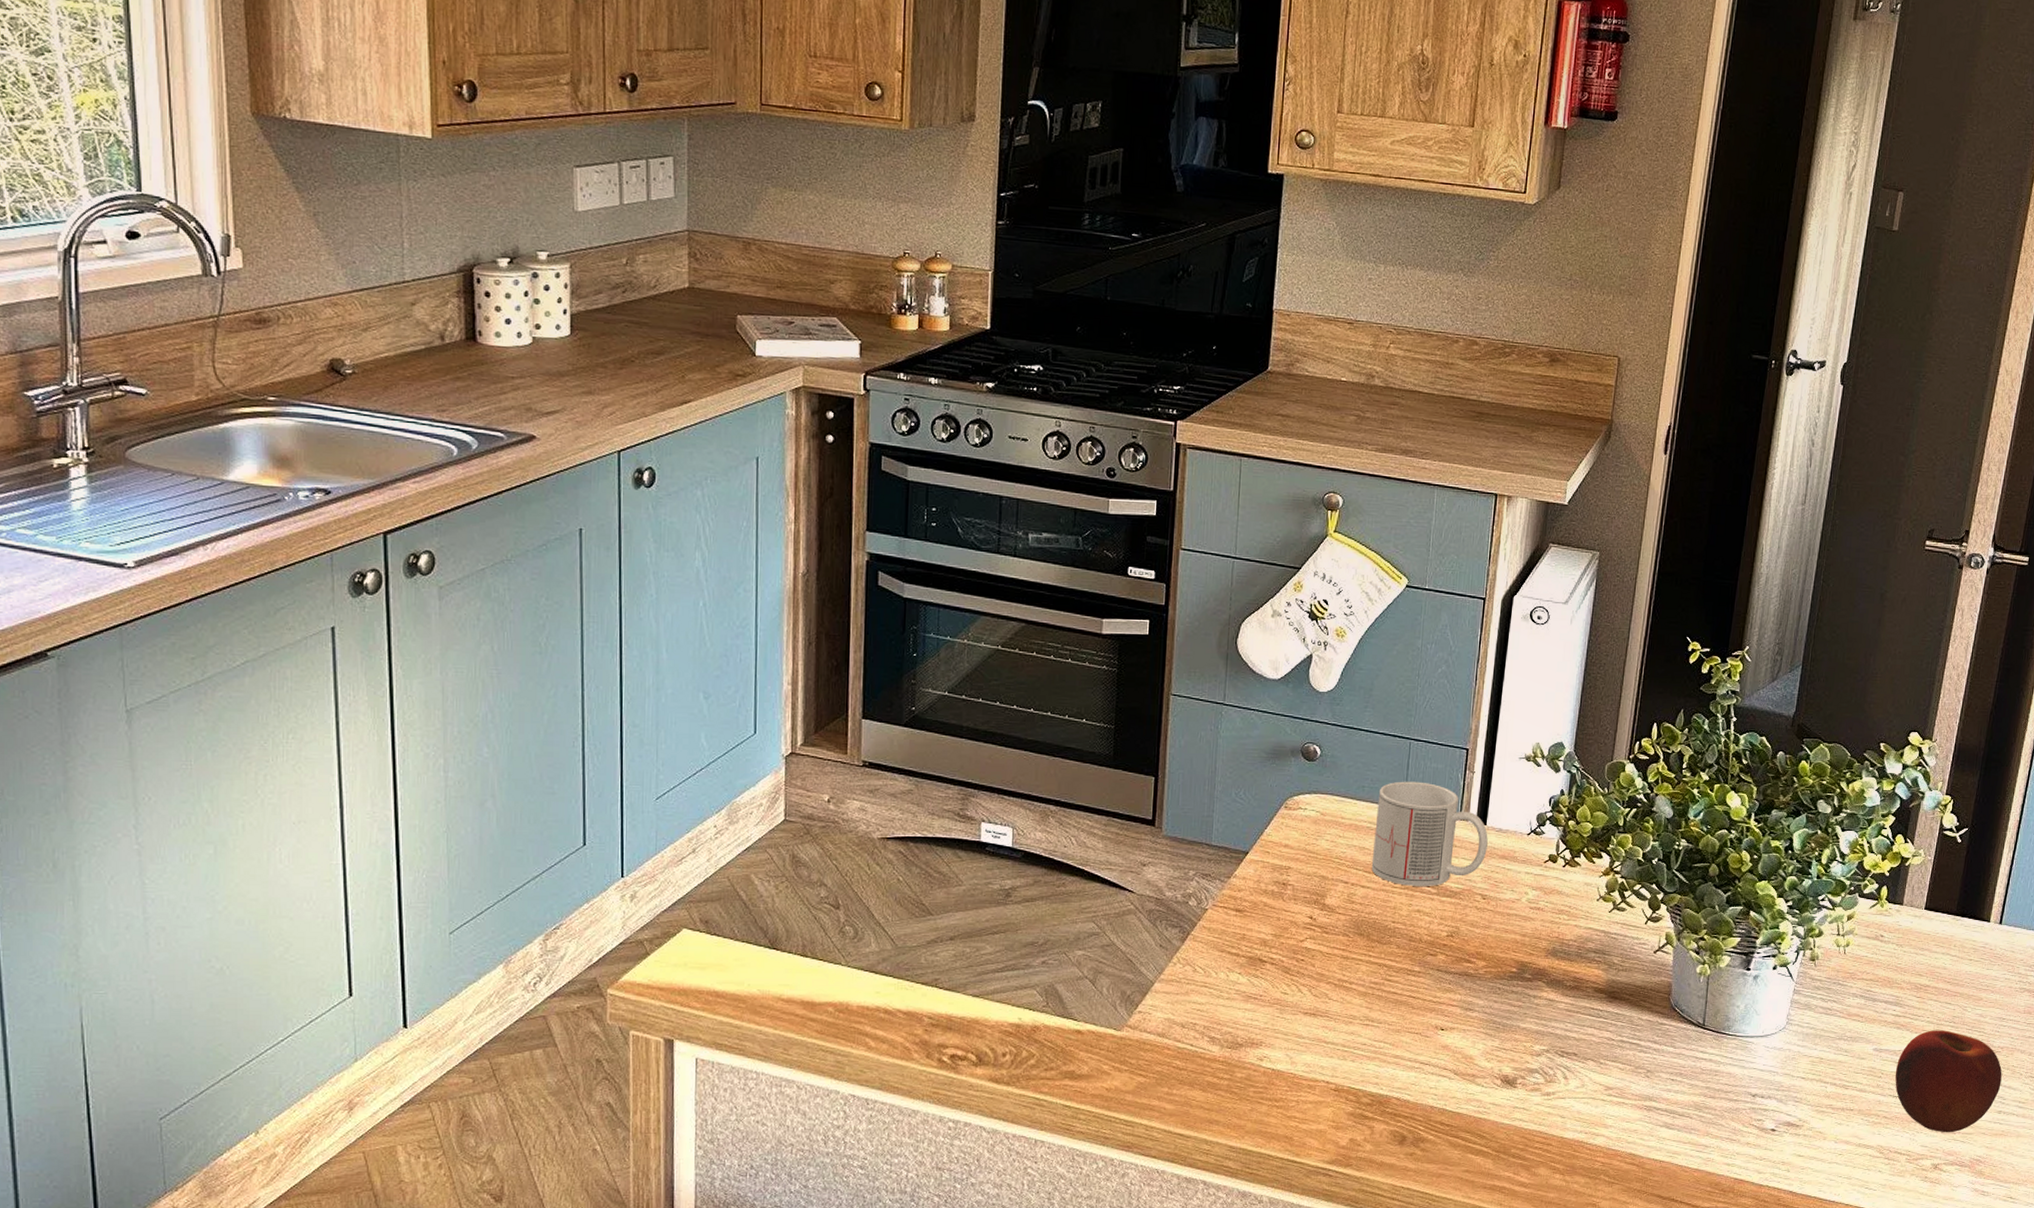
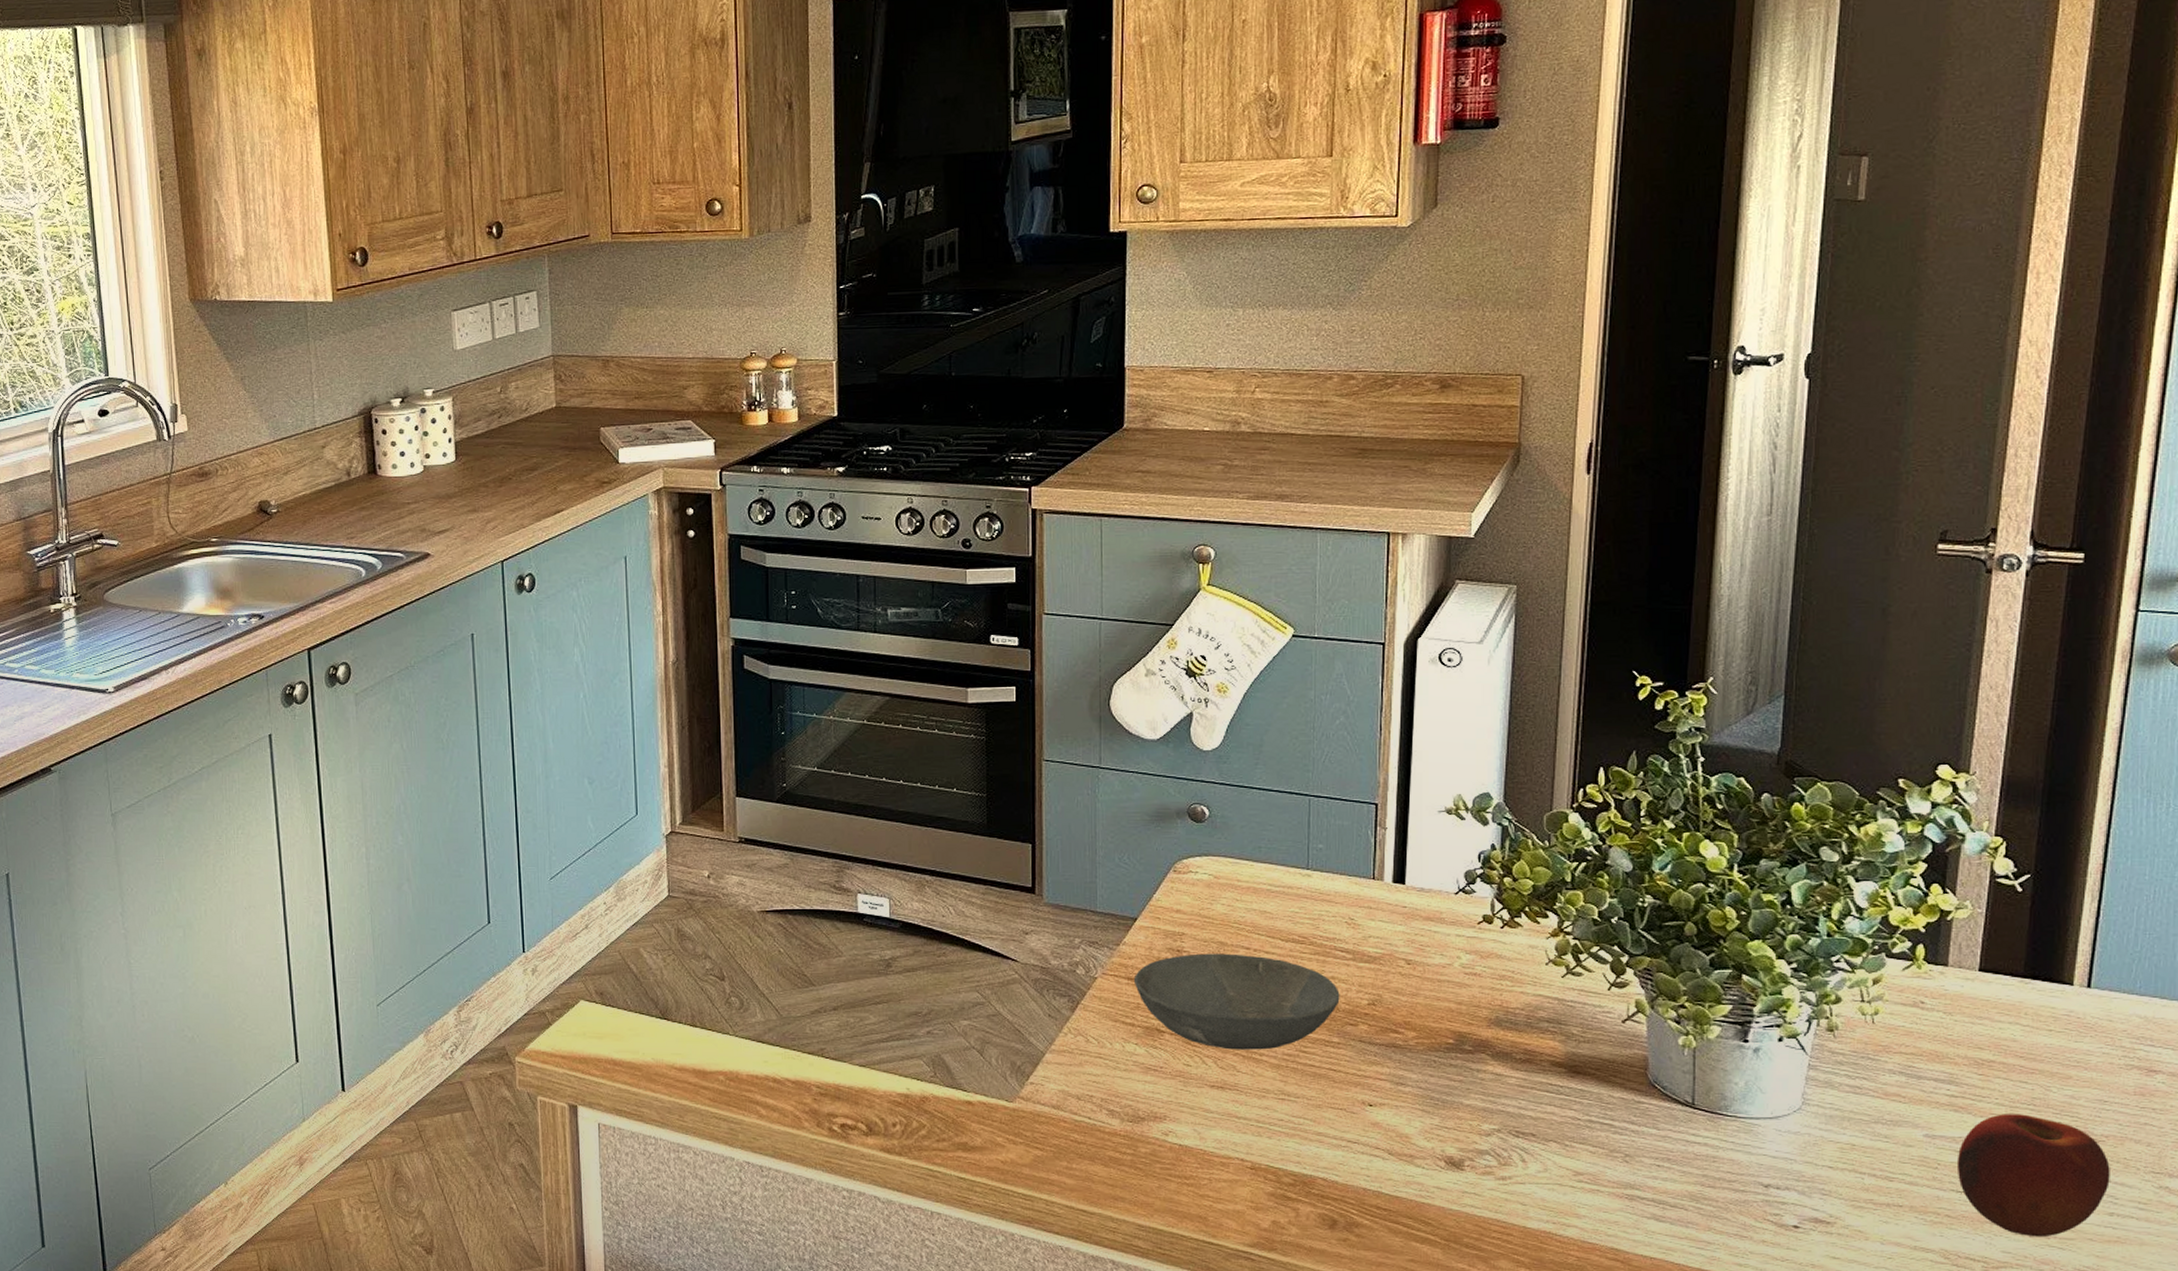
bowl: none [1241,887,1424,979] -> present [1133,953,1340,1050]
mug: present [1371,781,1488,886] -> none [1275,840,1408,951]

